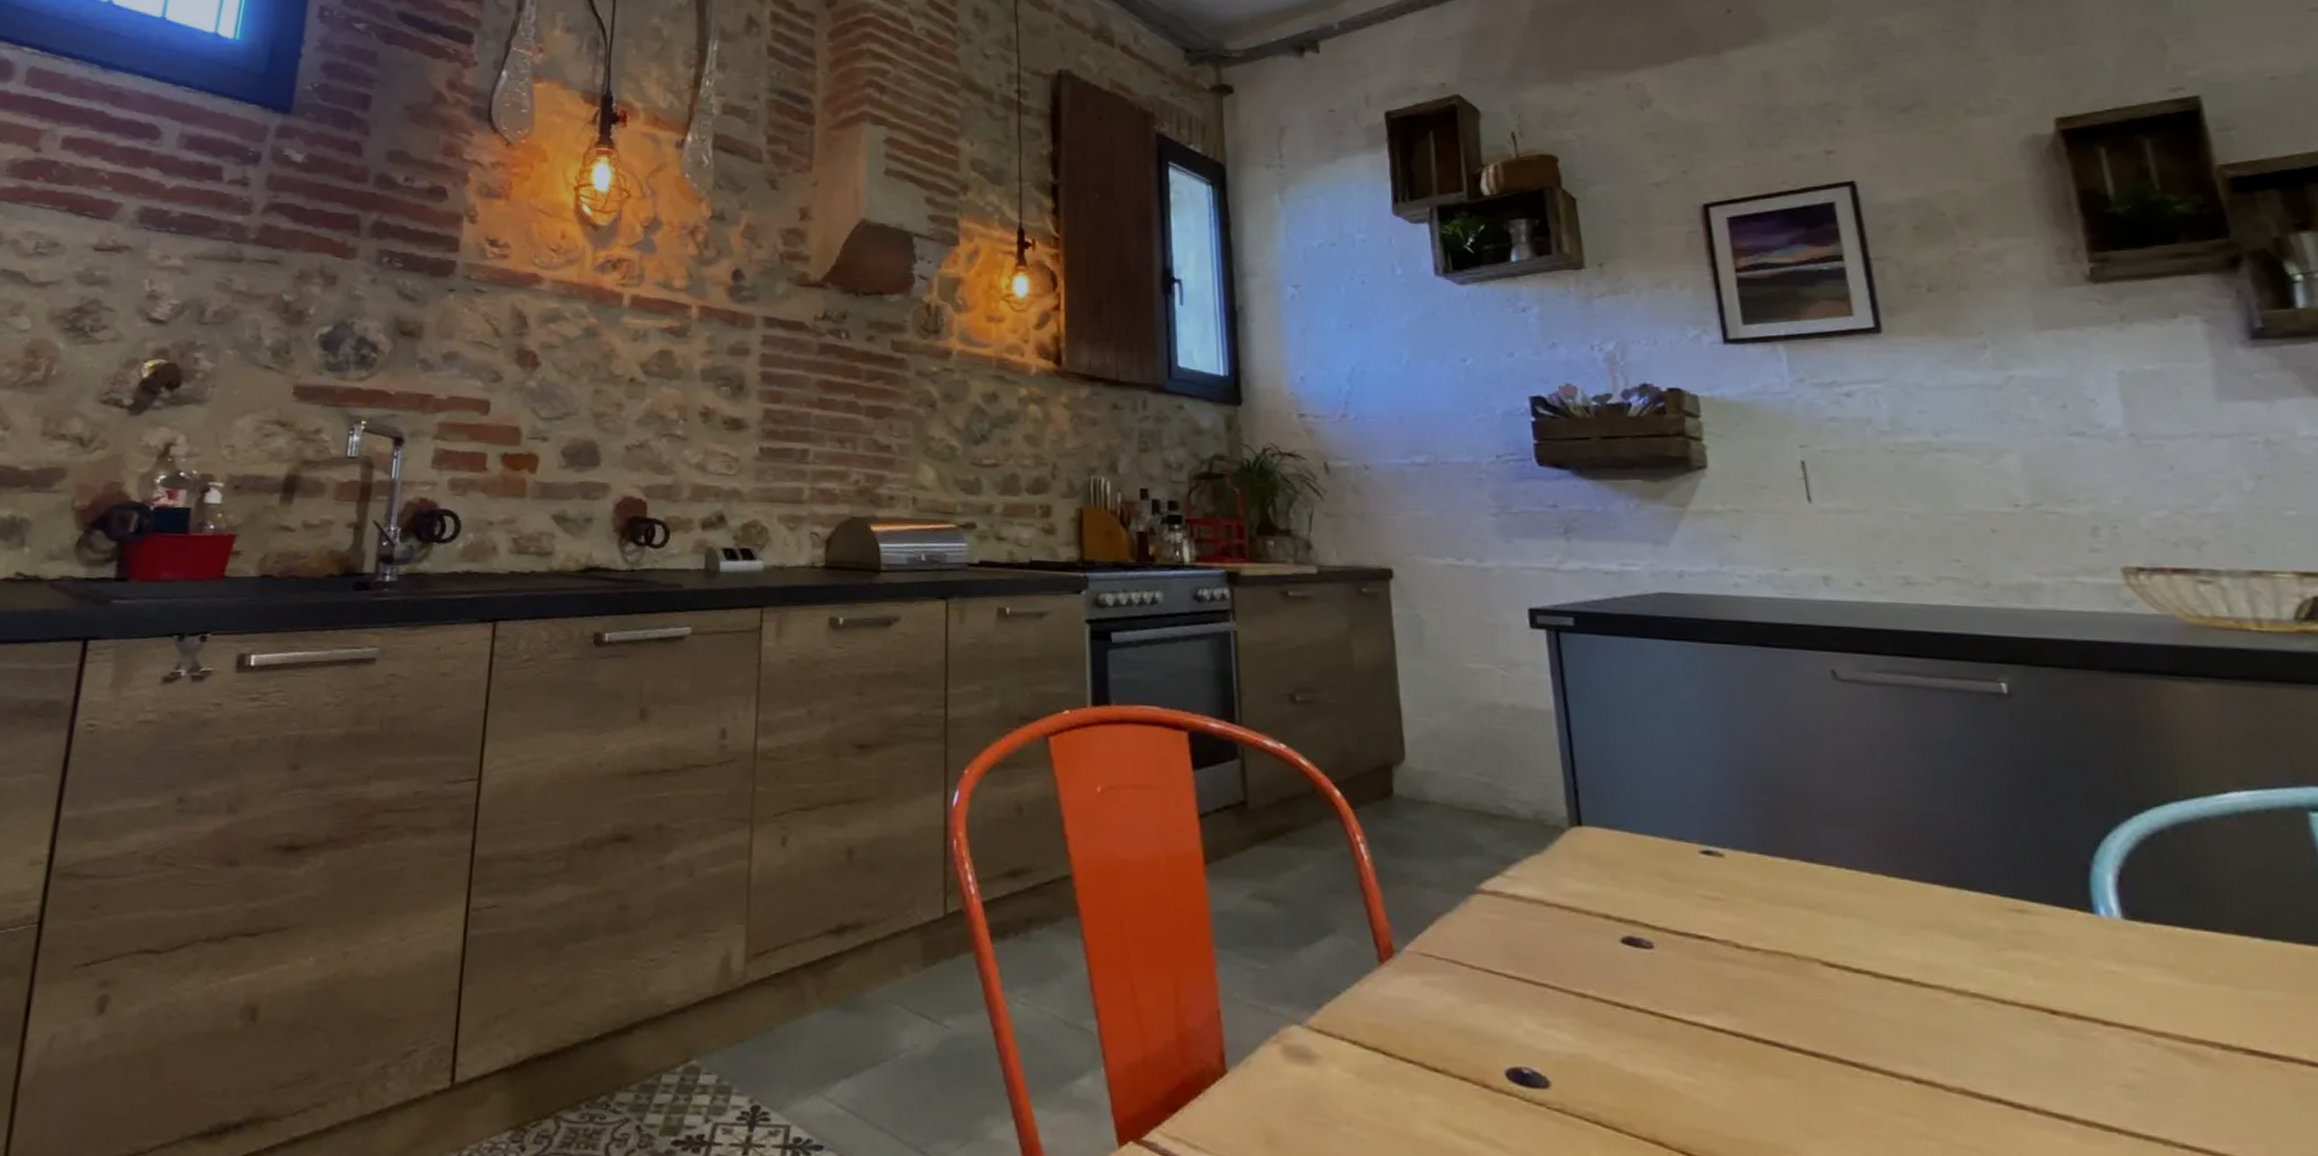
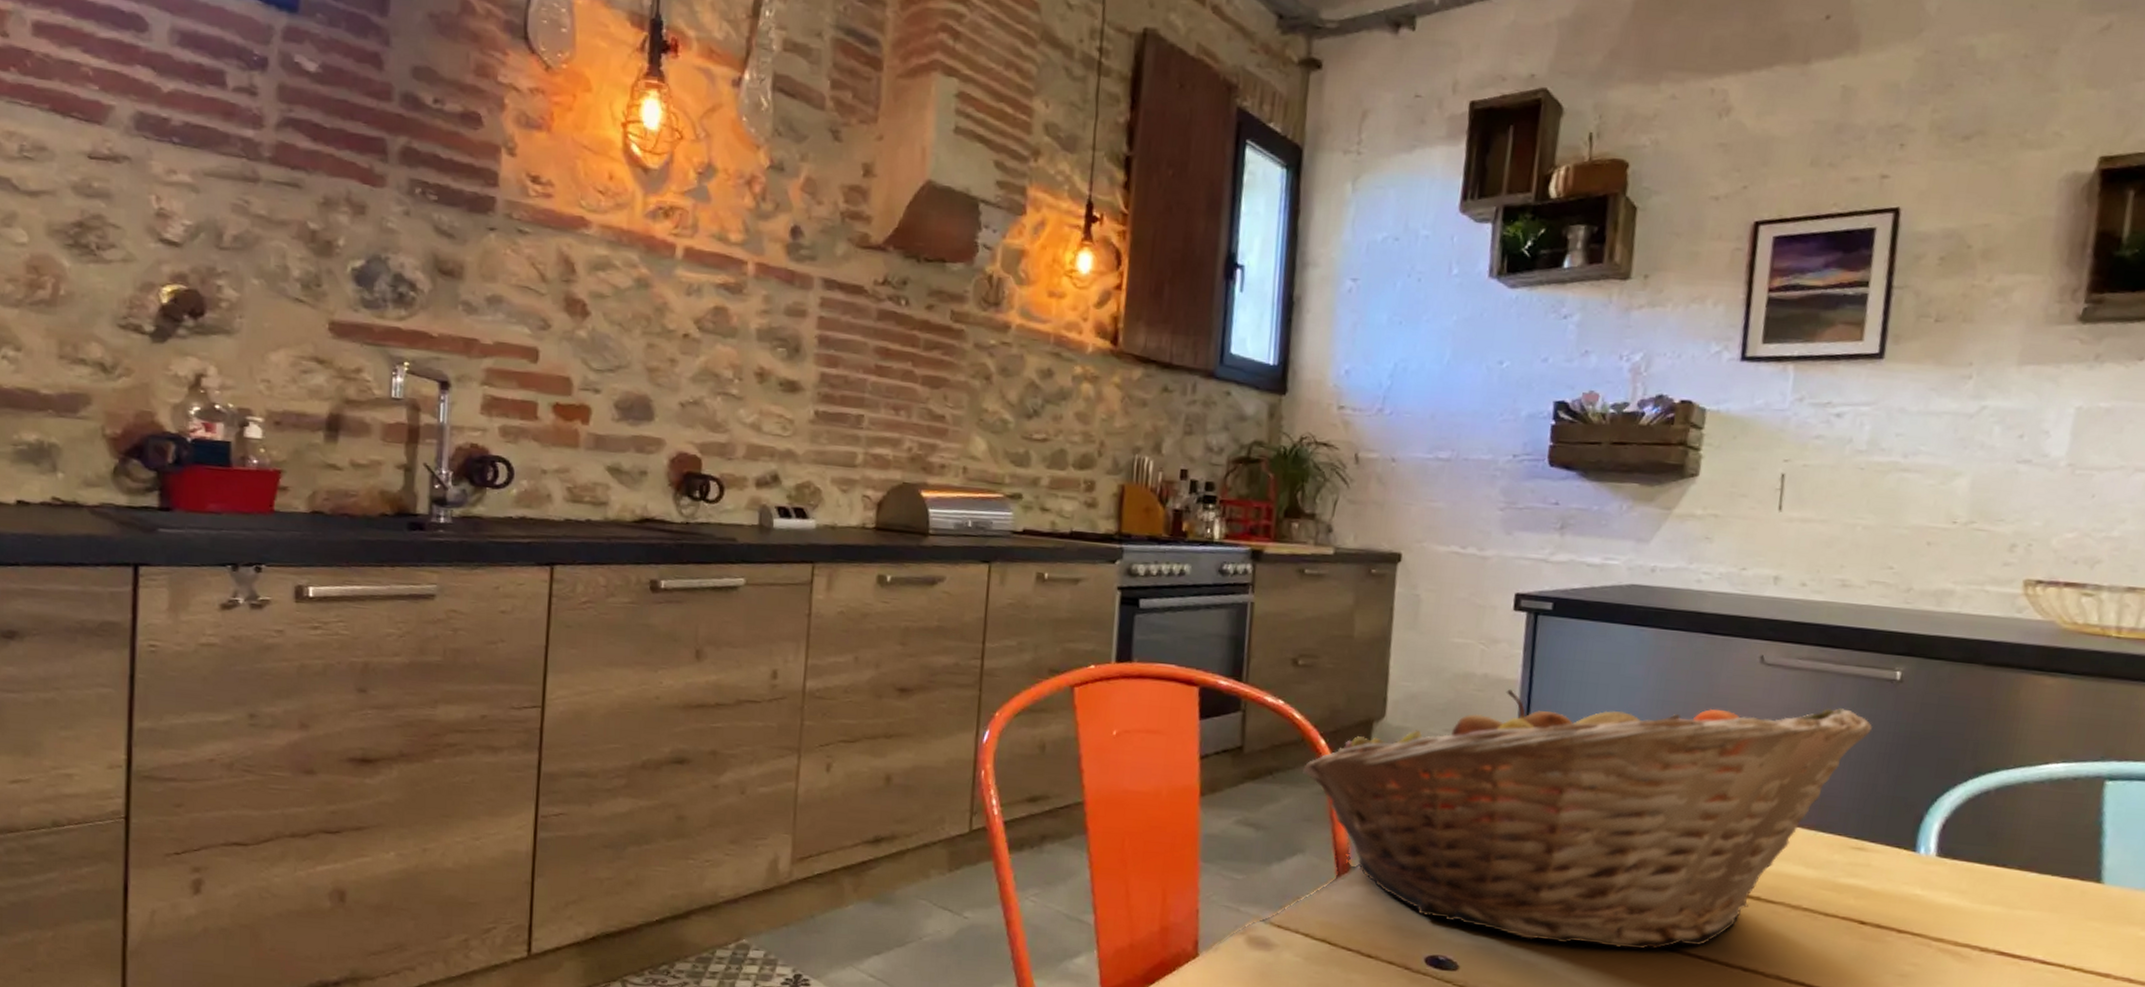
fruit basket: none [1318,721,1991,1056] -> present [1302,689,1872,950]

